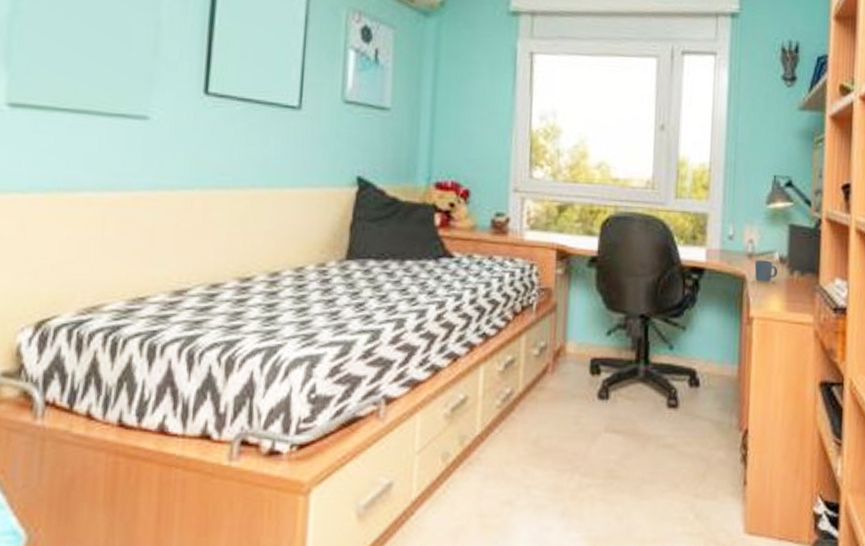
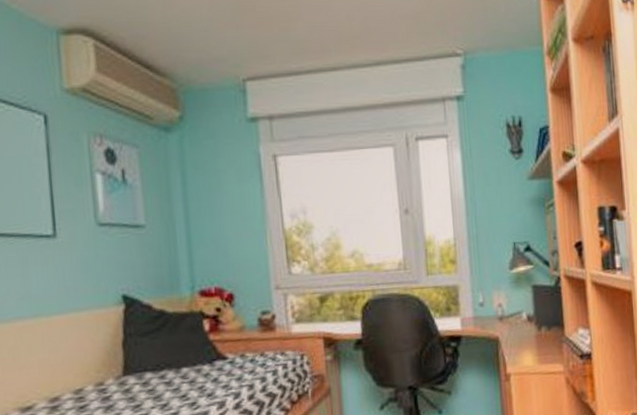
mug: present [754,260,778,284] -> none [505,320,527,342]

